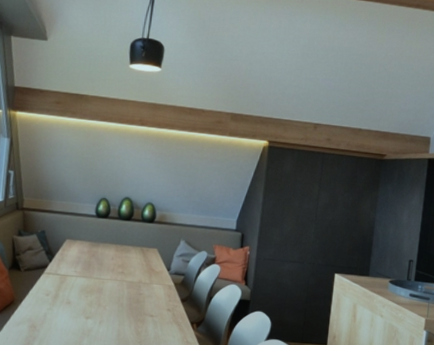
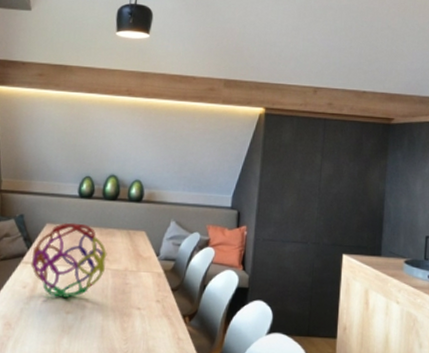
decorative orb: none [52,239,123,305] -> present [30,222,107,298]

